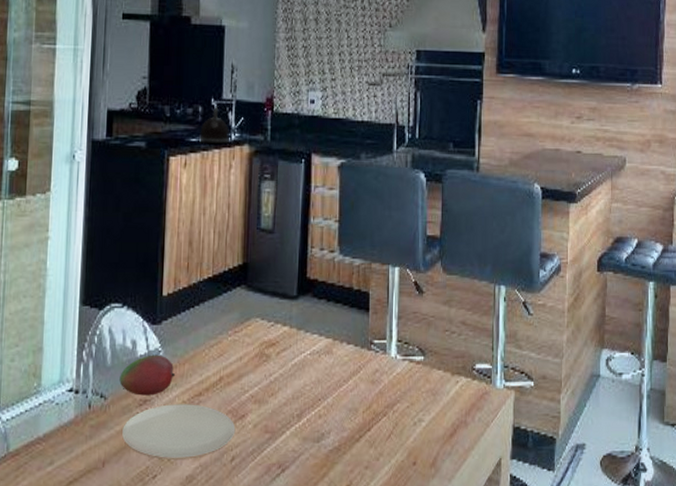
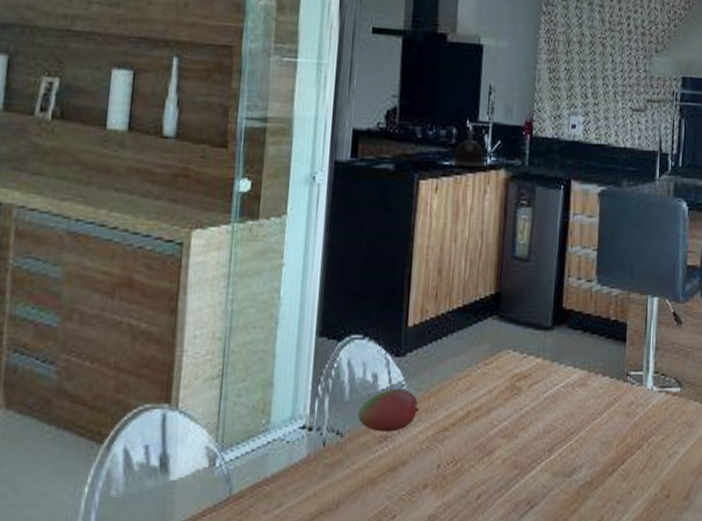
plate: present [122,404,236,460] -> none [359,440,483,499]

